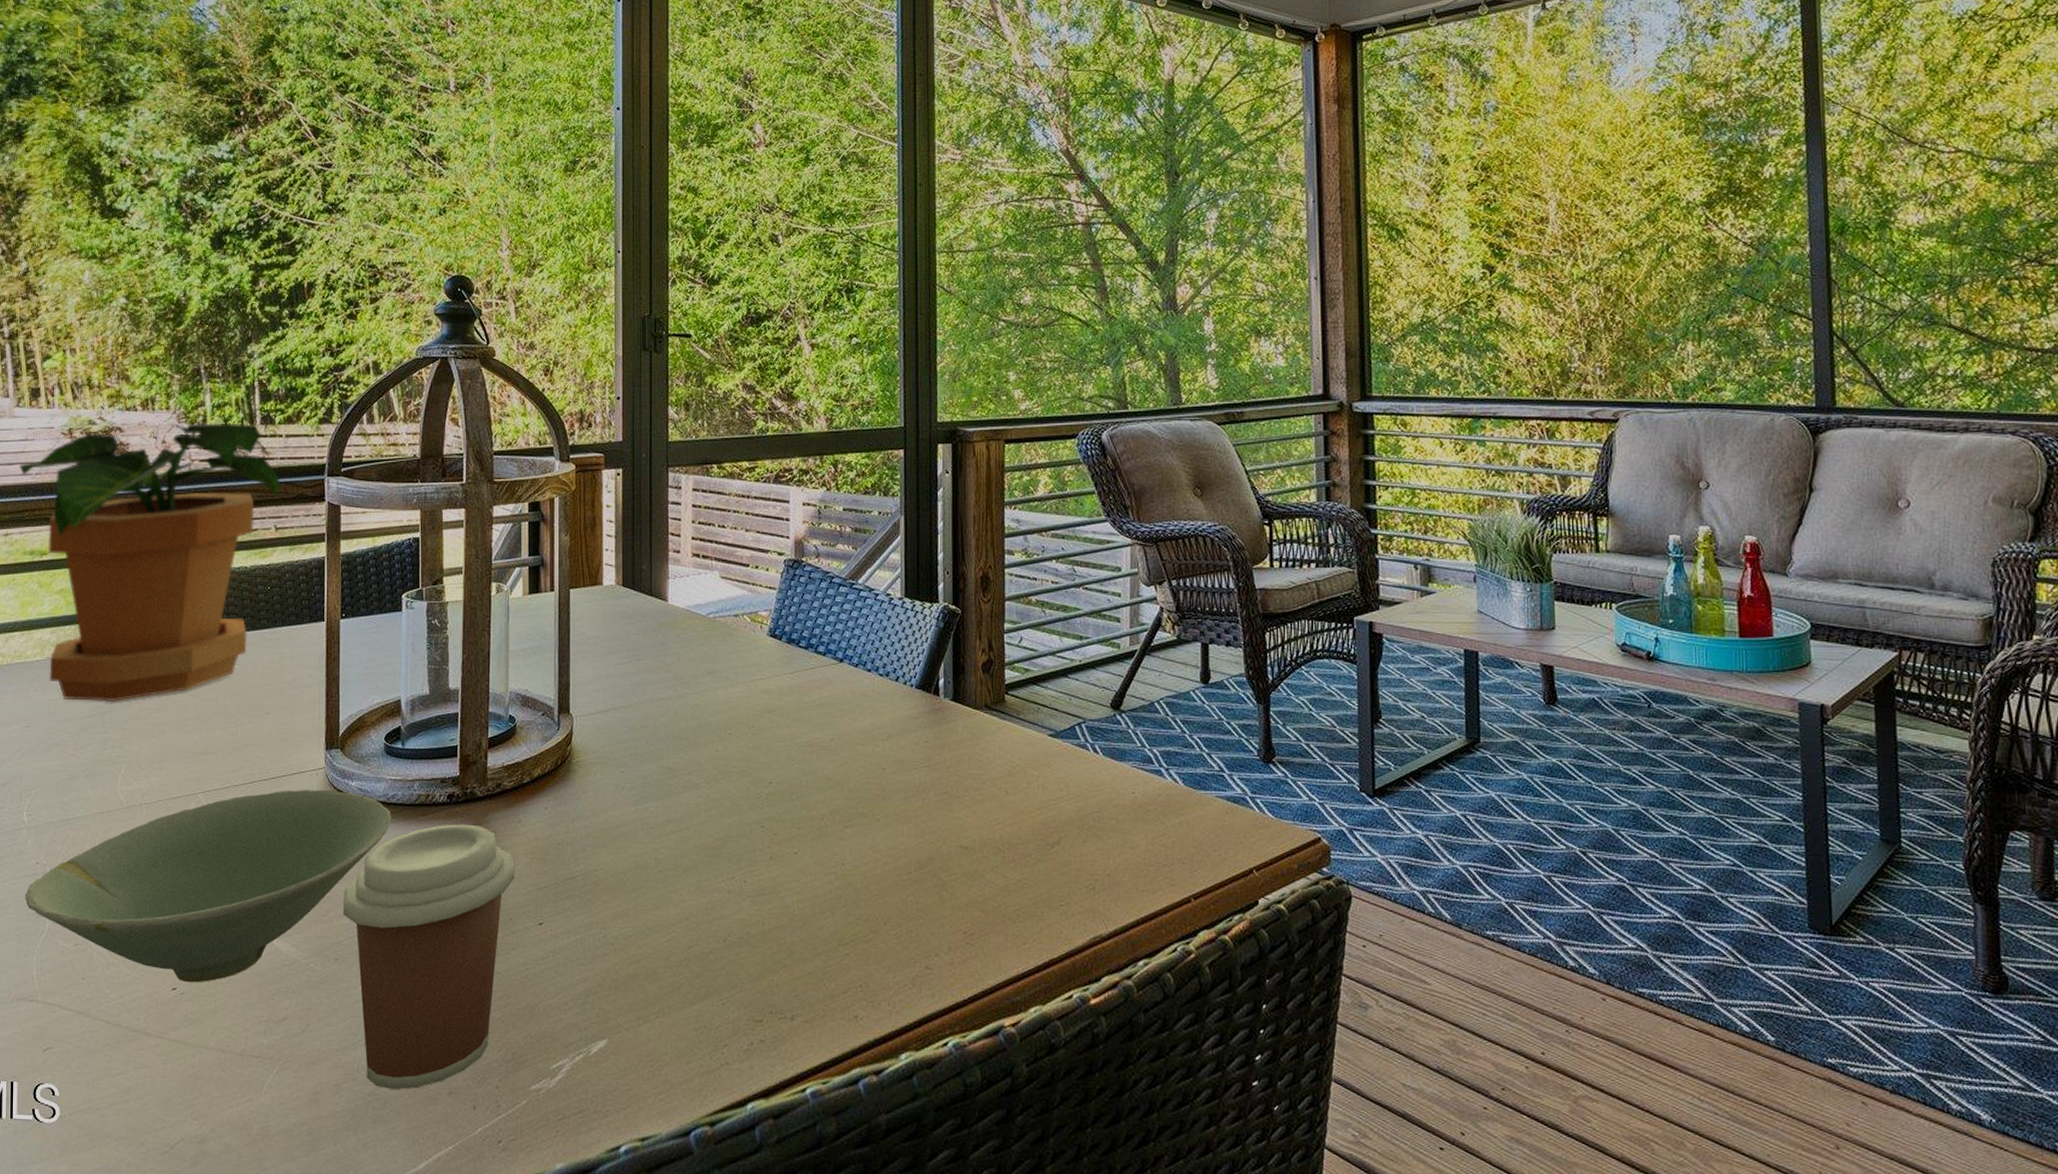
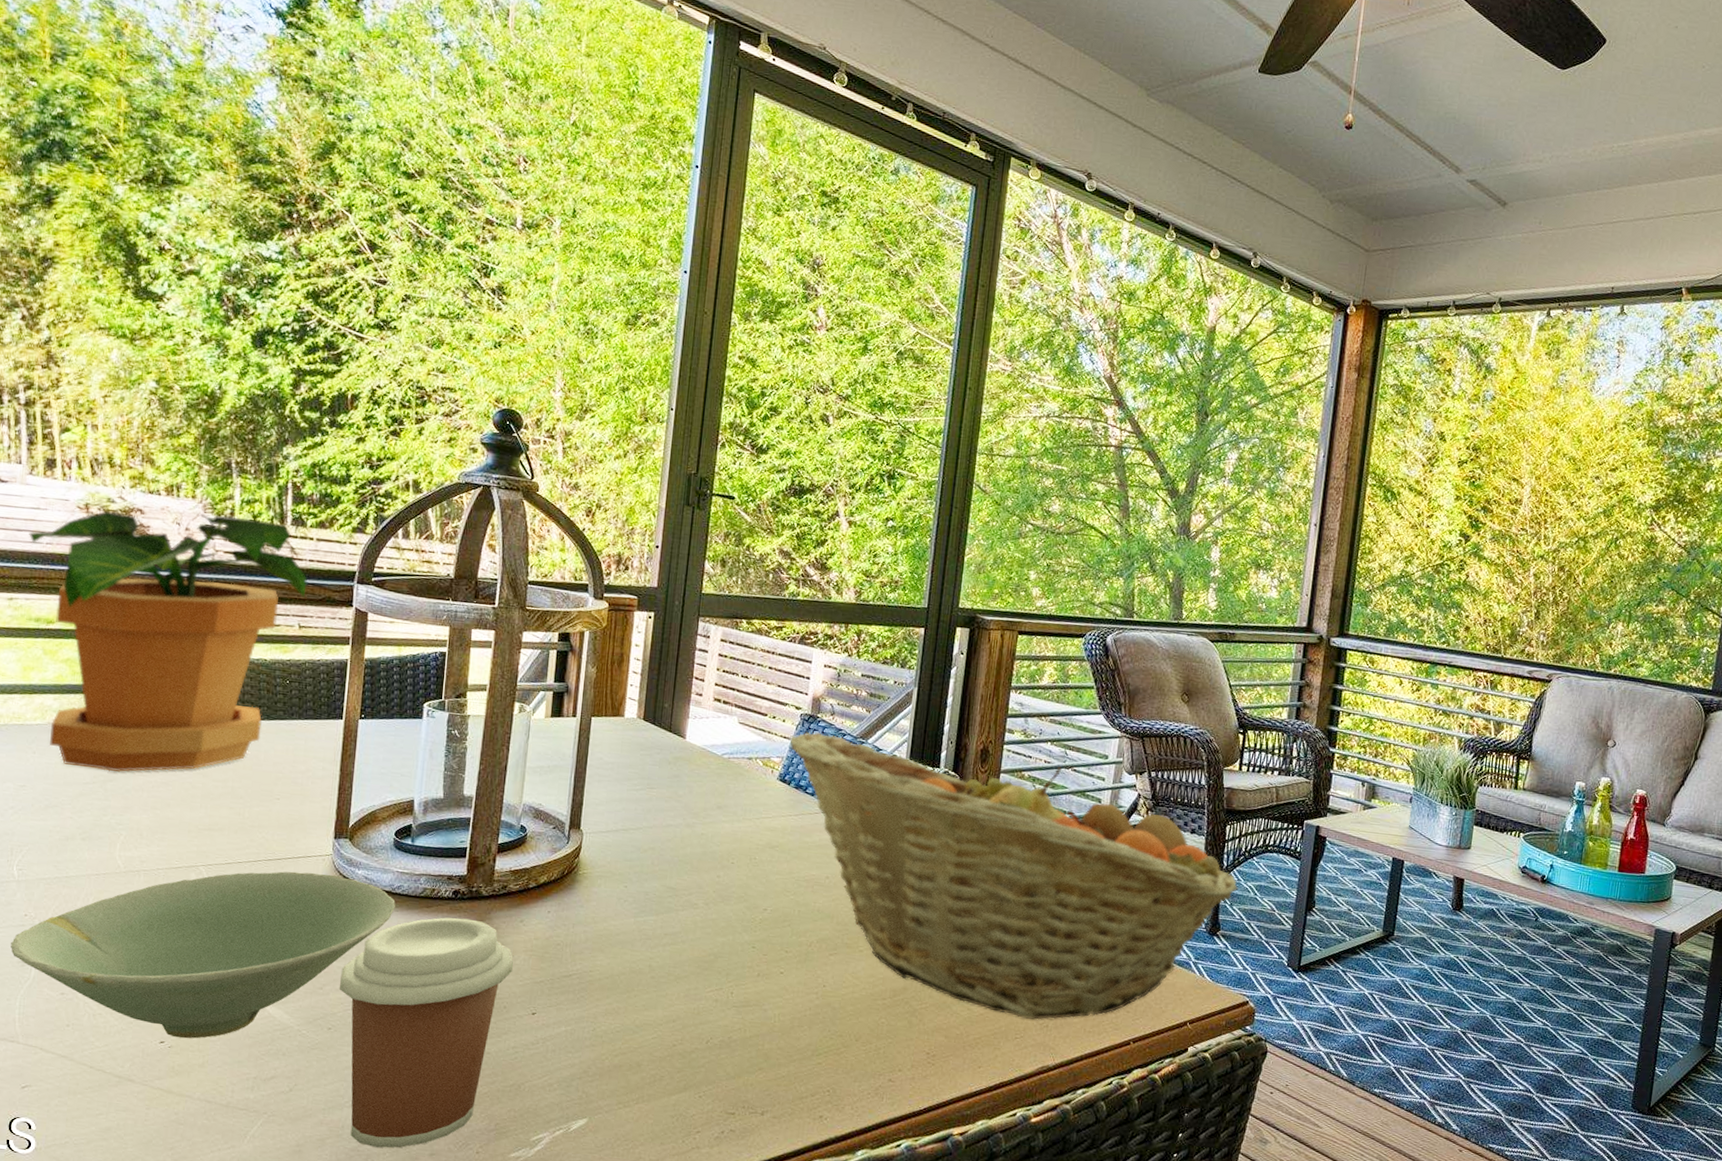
fruit basket: none [775,577,1290,882] -> present [789,731,1239,1020]

